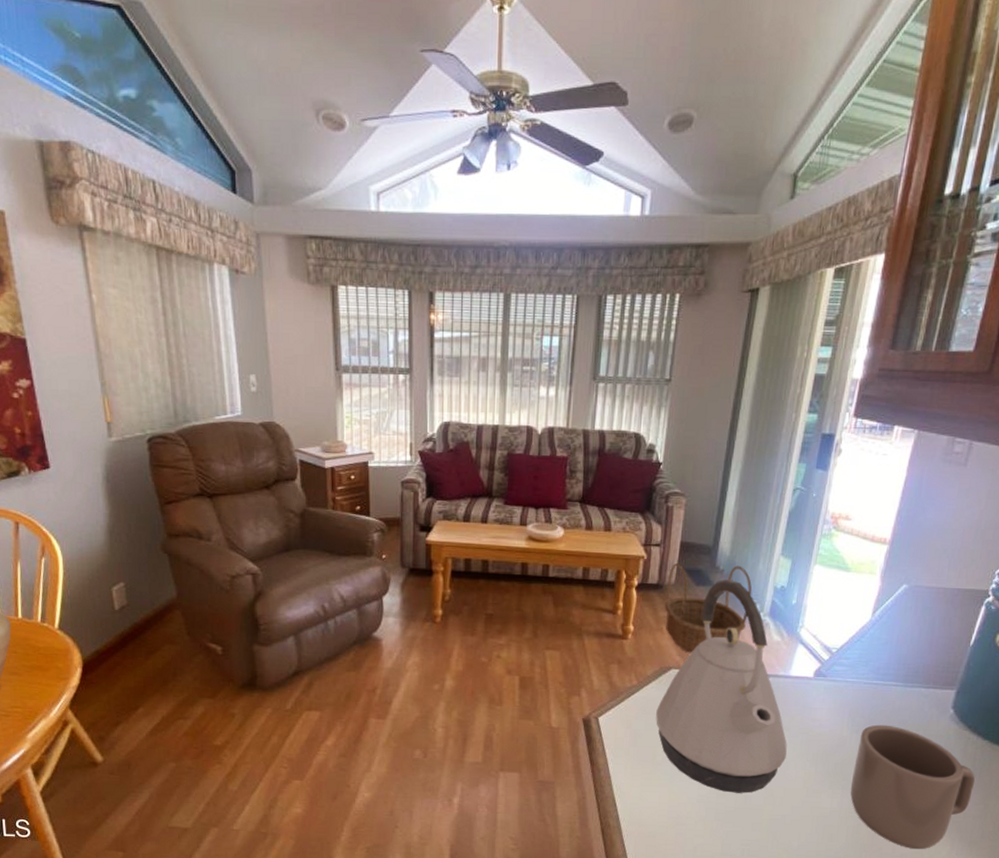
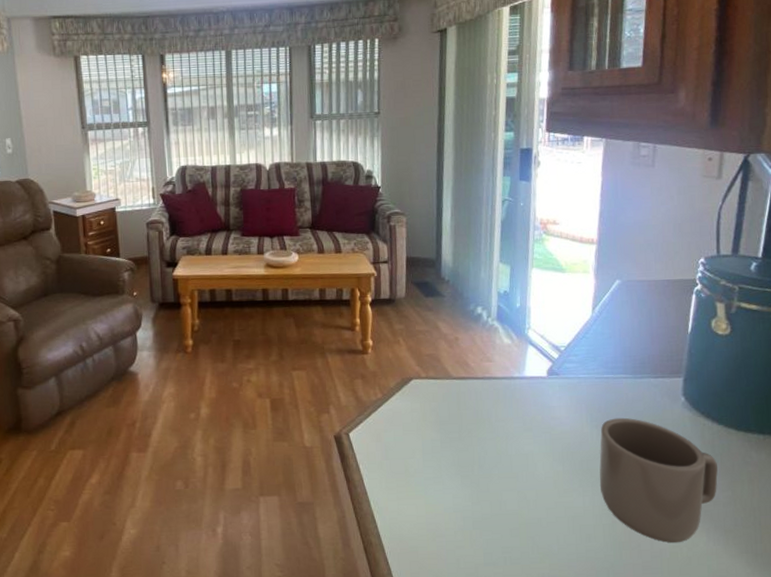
kettle: present [656,580,787,793] -> none [403,289,533,499]
basket: present [665,563,753,652] -> none [399,275,478,361]

